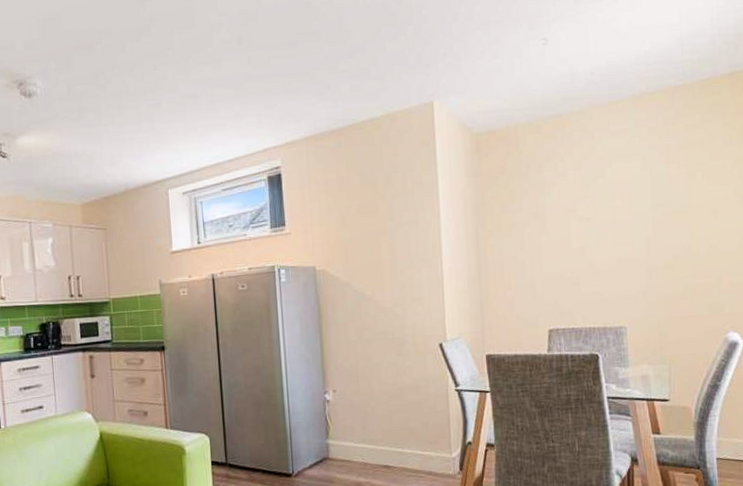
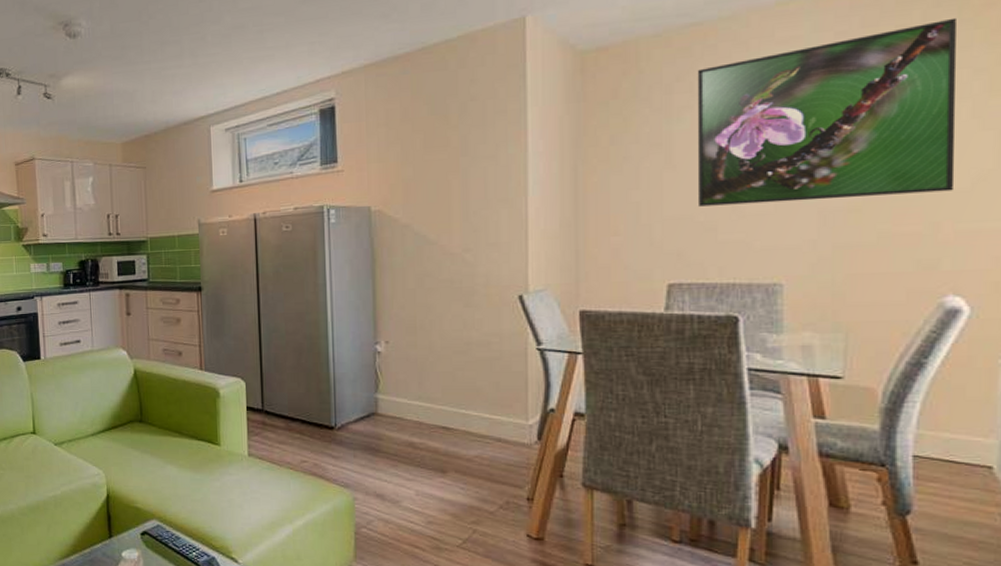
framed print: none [559,121,728,265] -> present [697,17,958,207]

